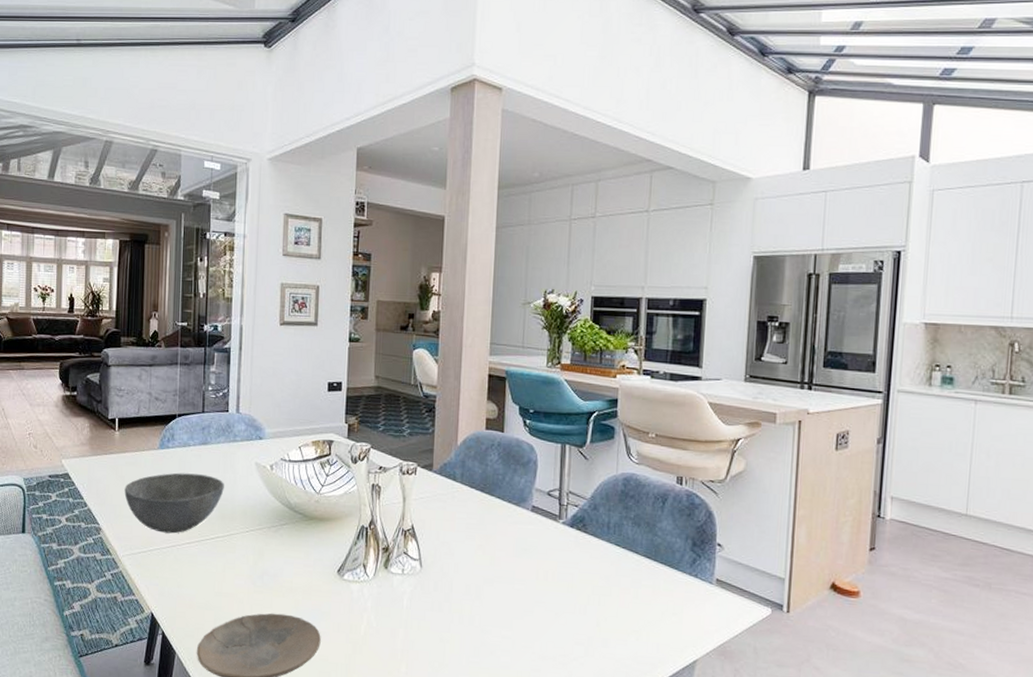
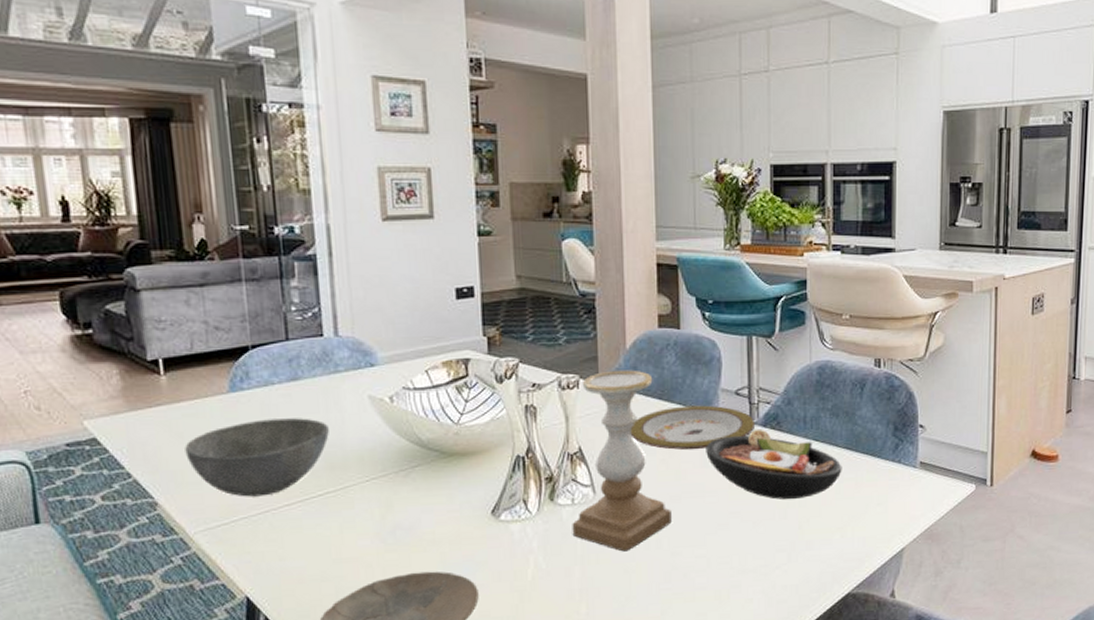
candle holder: none [400,462,484,623] -> present [572,370,672,552]
plate: none [455,500,564,540] -> present [630,405,756,450]
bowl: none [518,528,641,598] -> present [706,429,842,499]

